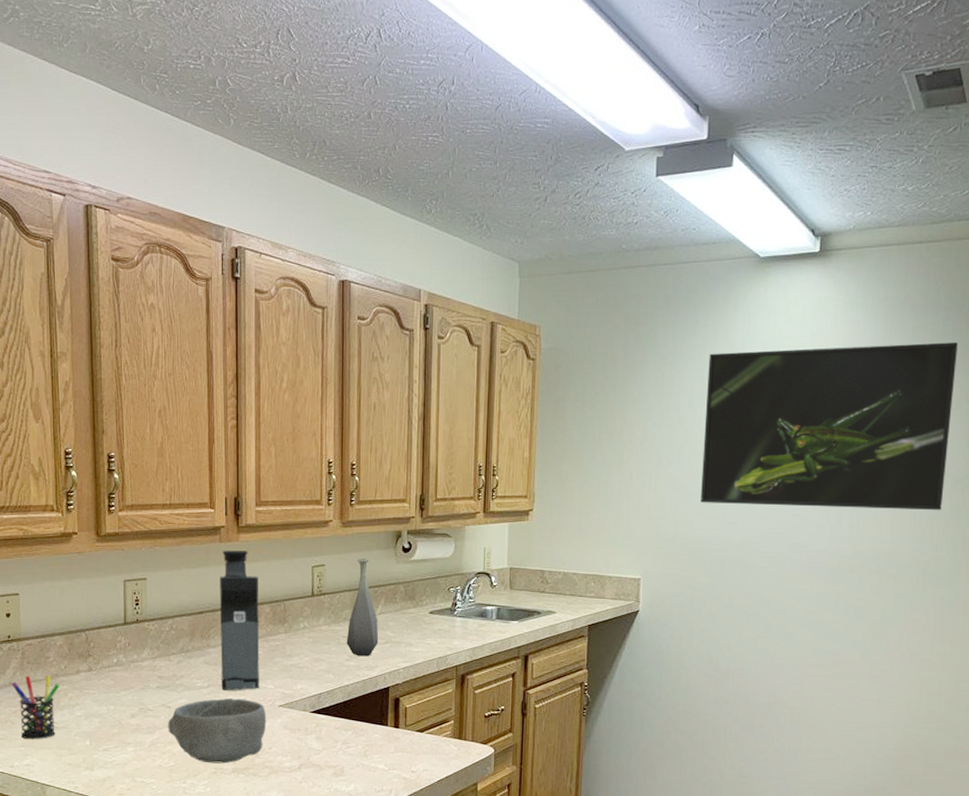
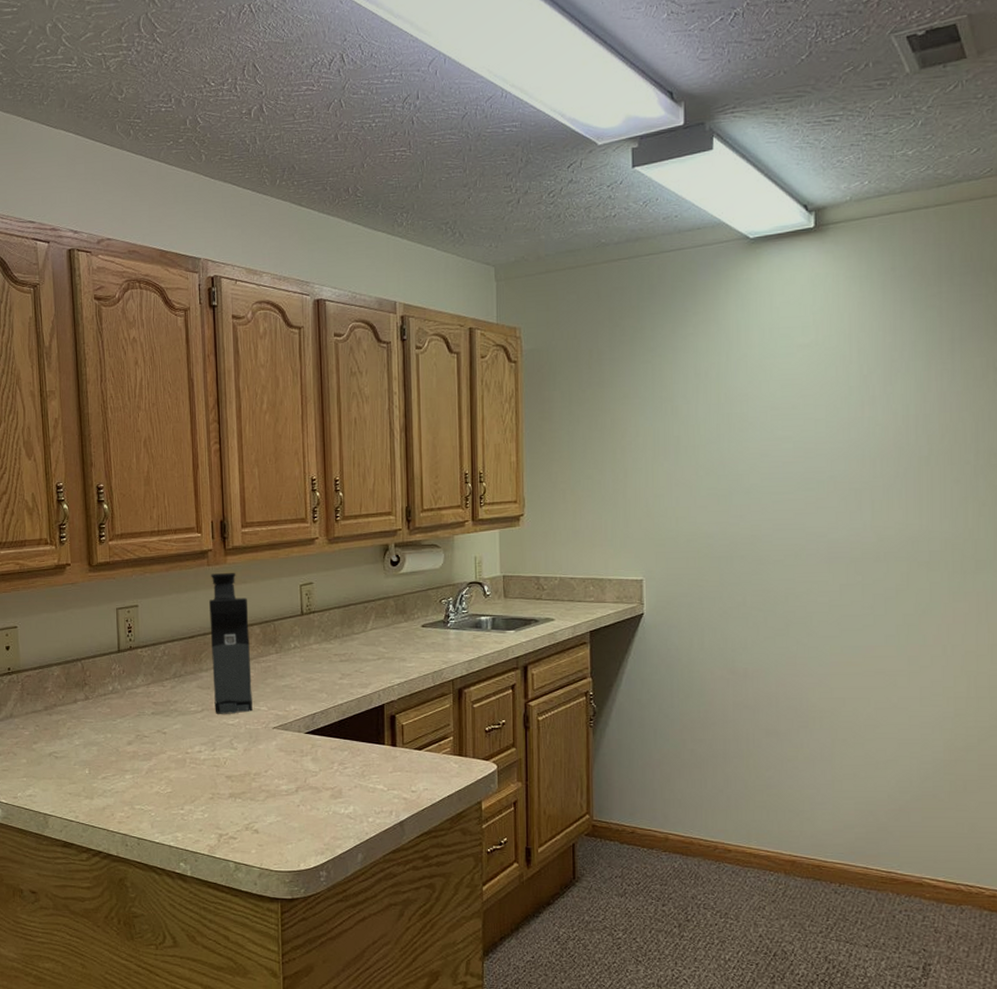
pen holder: present [11,675,60,740] -> none [12,706,58,770]
bowl: present [168,698,267,764] -> none [164,721,262,789]
bottle: present [346,558,379,656] -> none [338,573,371,674]
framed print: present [701,342,958,510] -> none [701,308,979,497]

